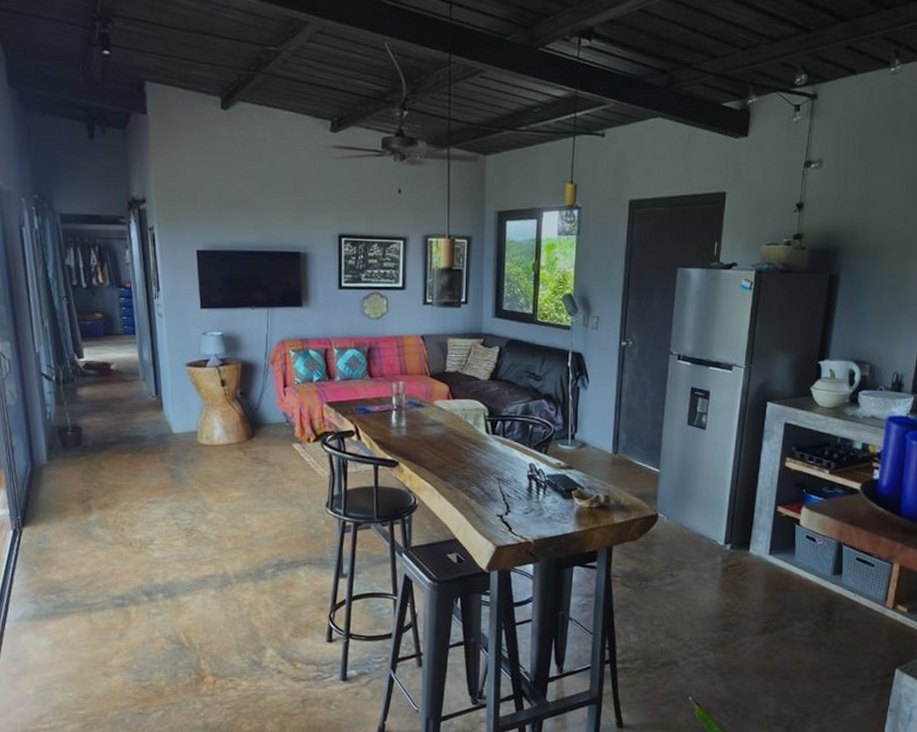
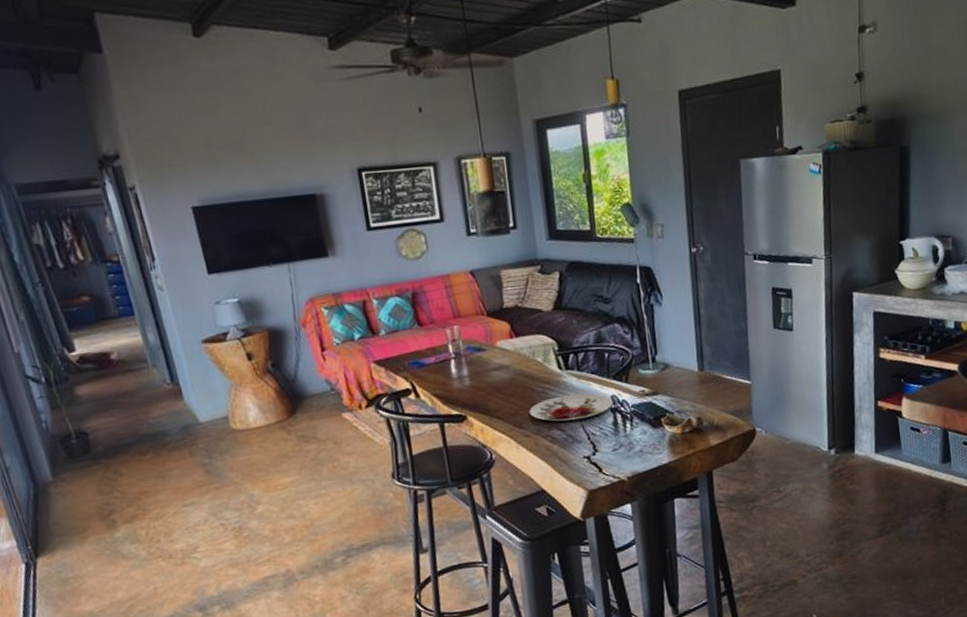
plate: none [455,457,531,481] -> present [529,393,614,422]

